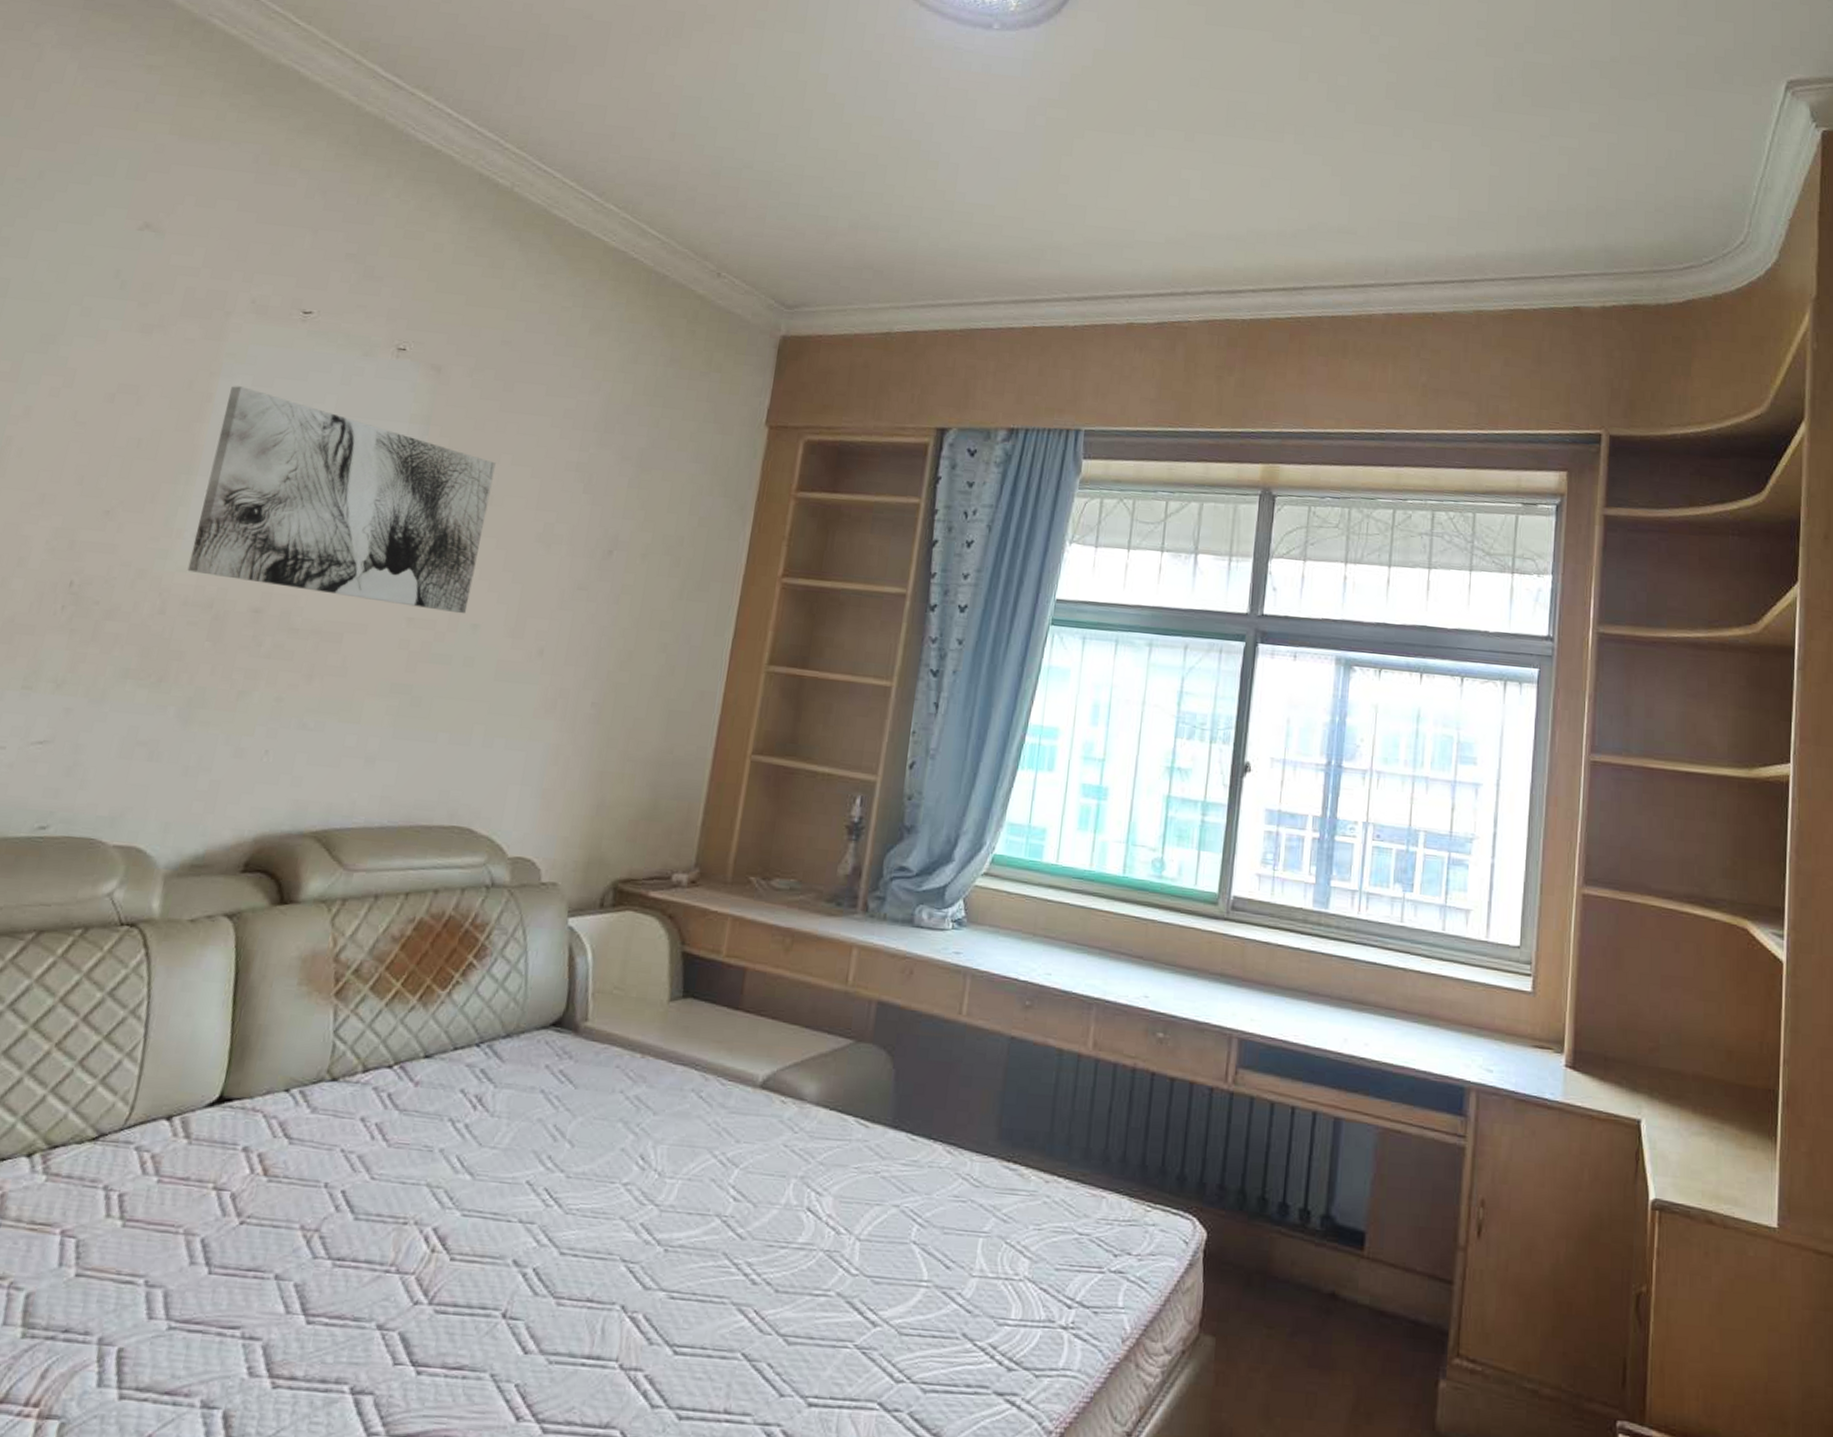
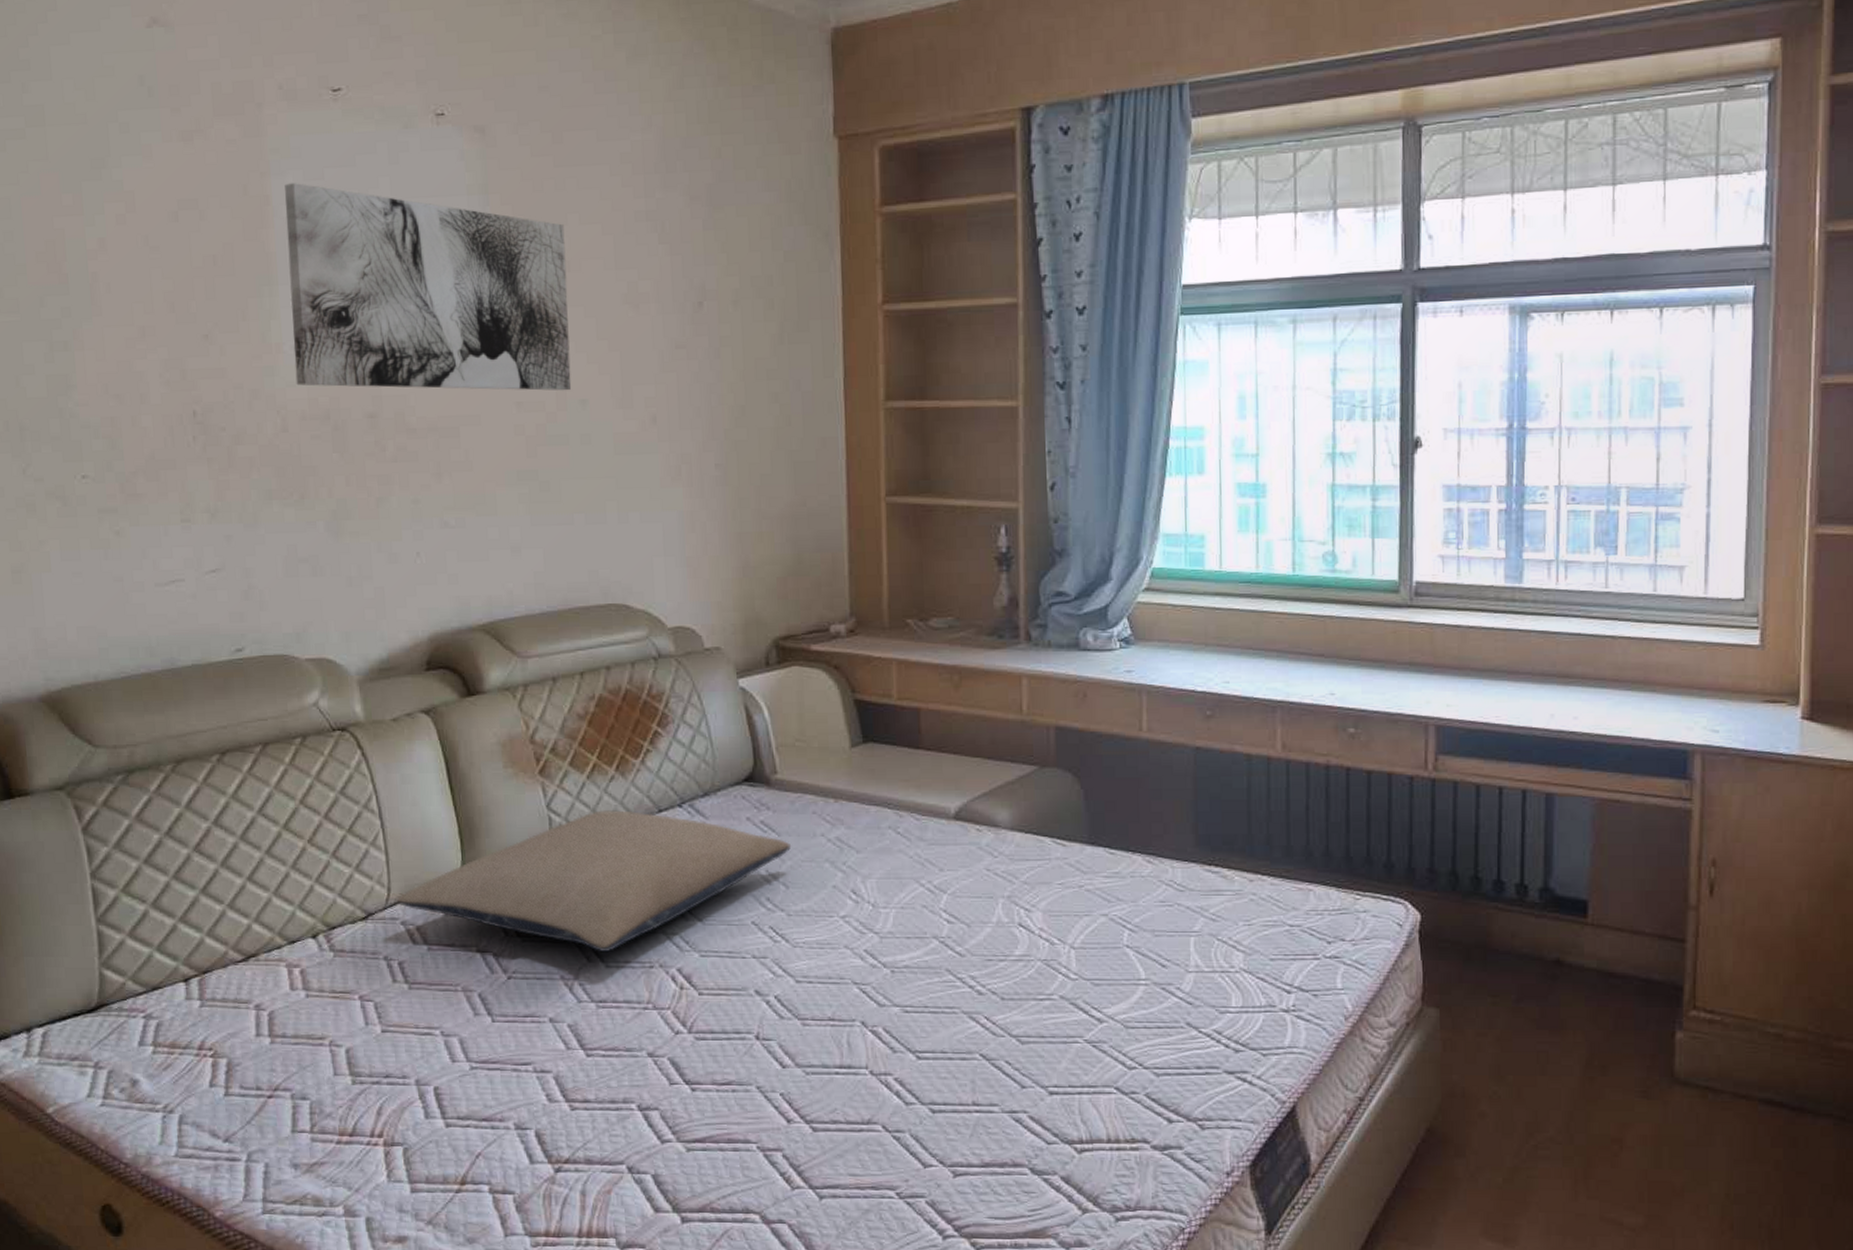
pillow: none [138,1041,586,1202] -> present [397,810,791,952]

